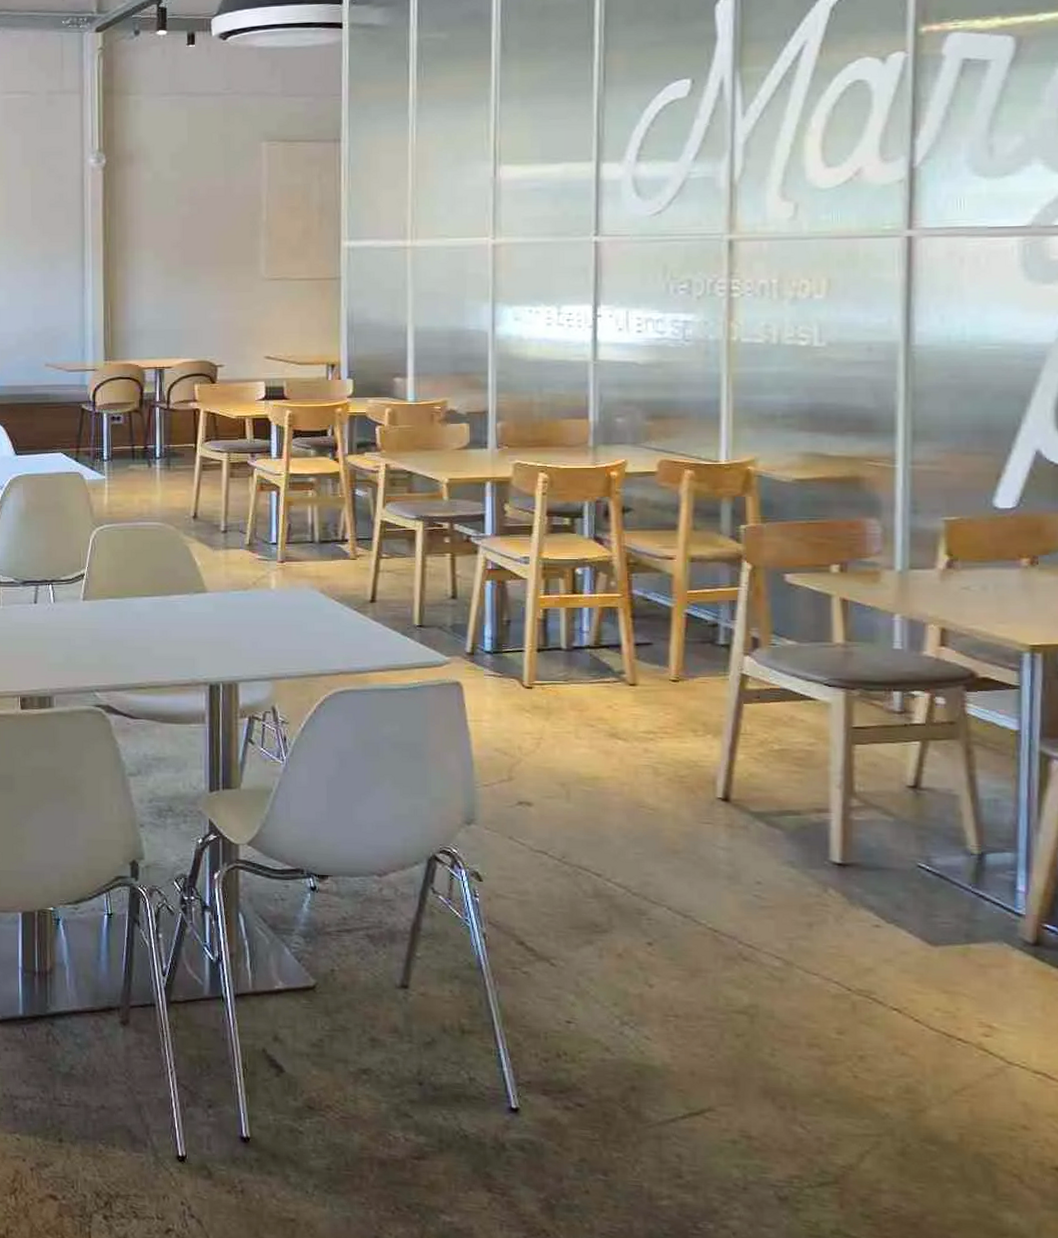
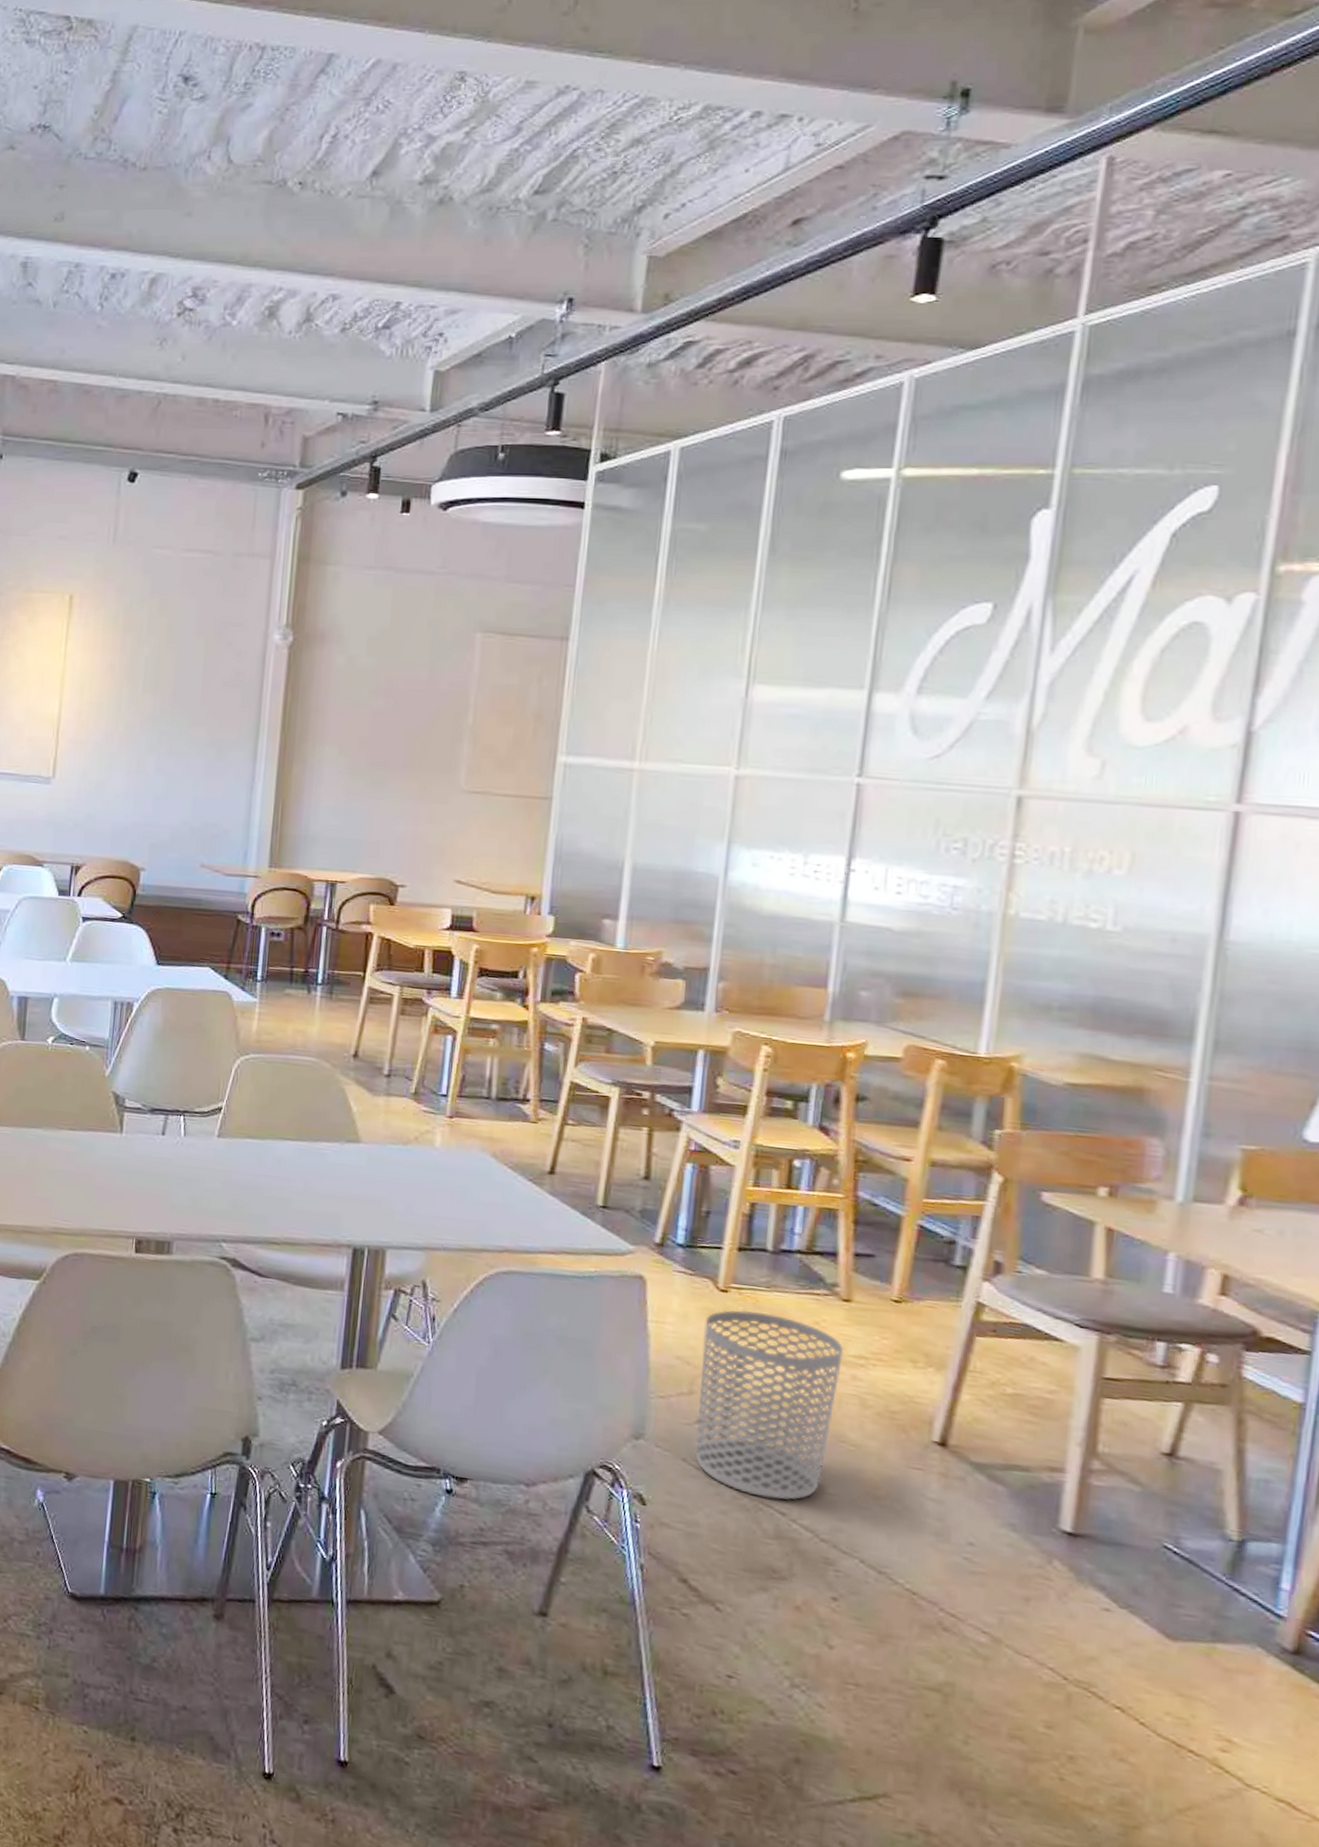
waste bin: none [516,703,635,863] -> present [695,1310,845,1500]

